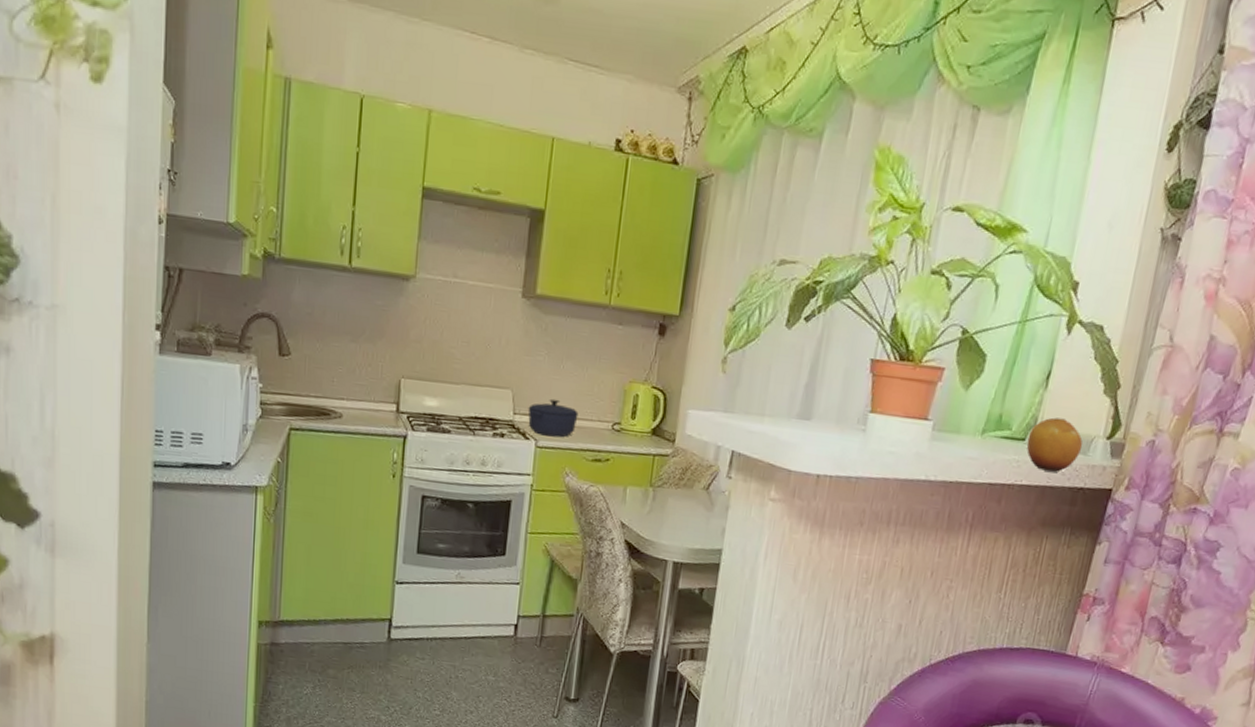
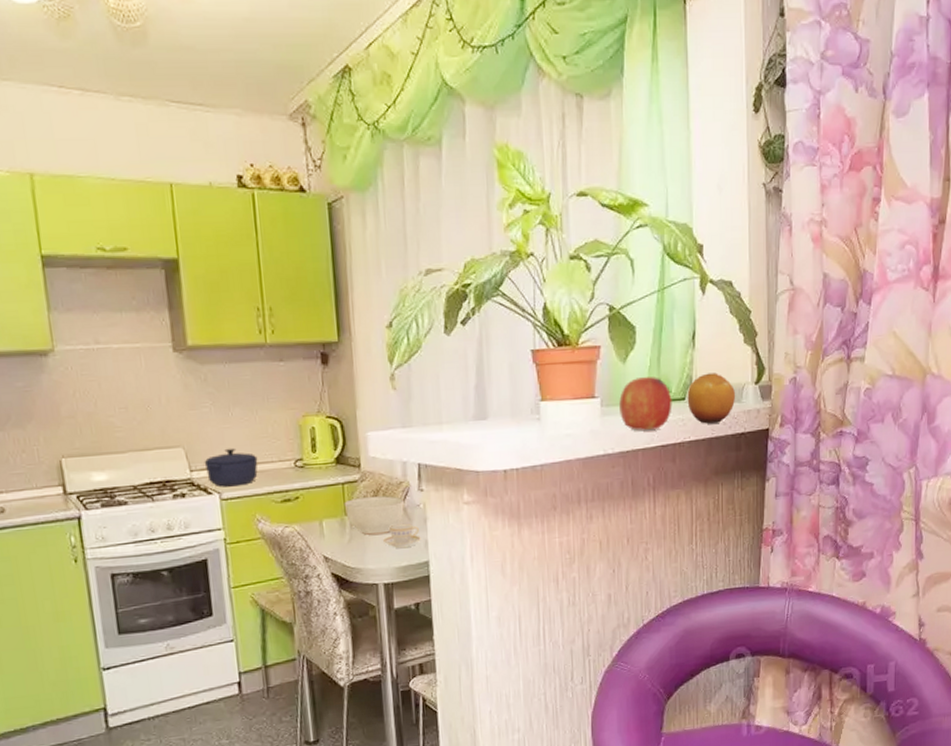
bowl: none [650,471,711,514] -> present [344,495,405,536]
teacup: none [681,505,719,532] -> present [382,523,421,549]
fruit: none [950,408,1011,465] -> present [619,377,672,431]

